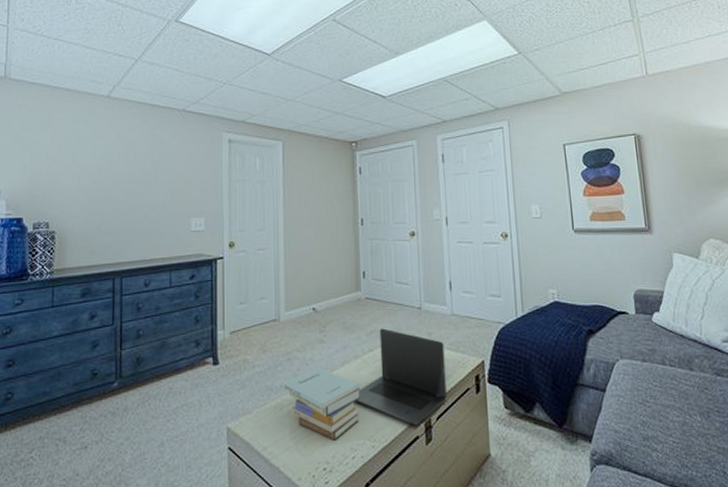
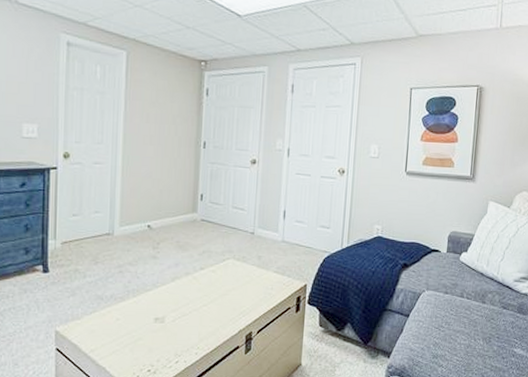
books: present [281,366,361,441] -> none [112,280,189,347]
laptop computer: present [356,328,447,425] -> none [184,249,272,337]

